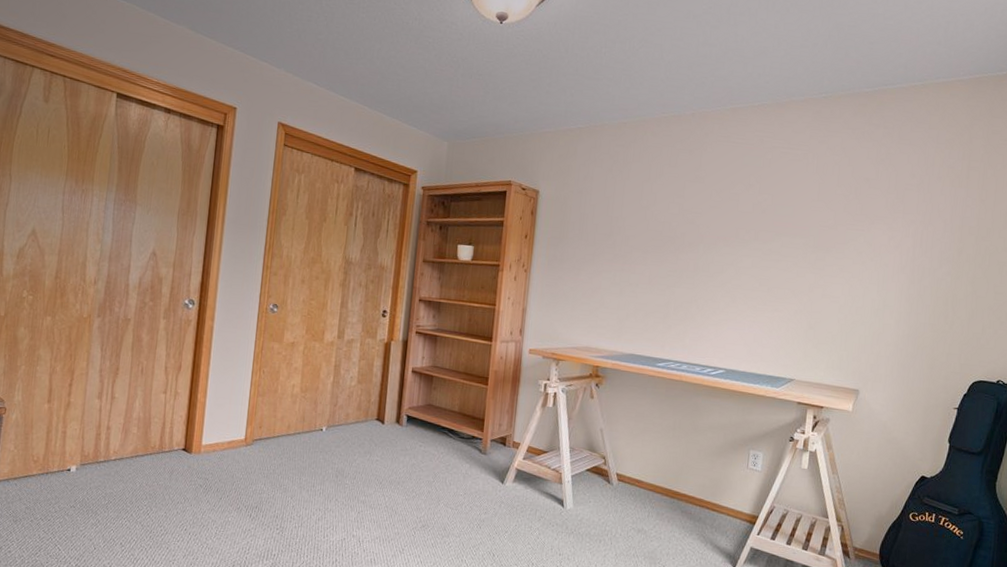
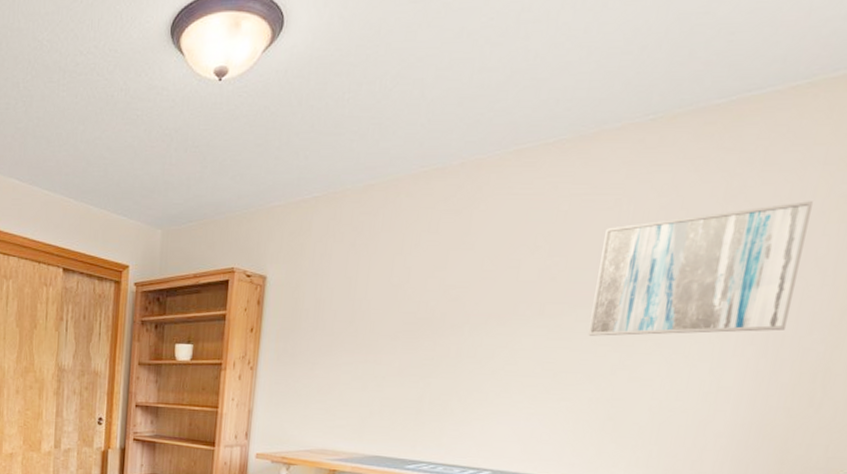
wall art: none [791,168,933,264] -> present [588,201,813,336]

